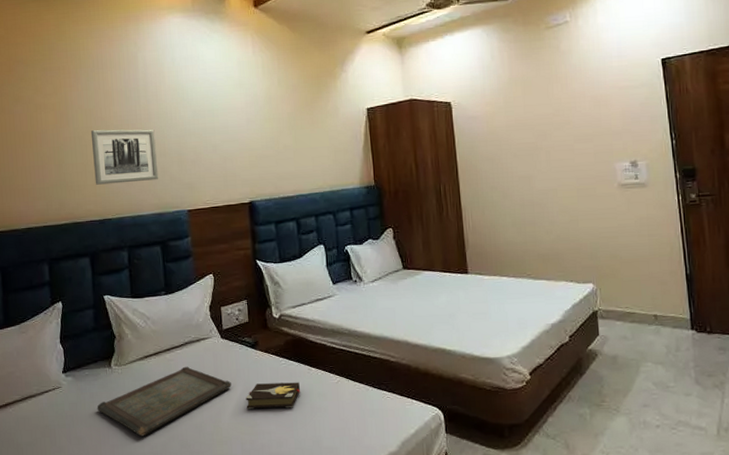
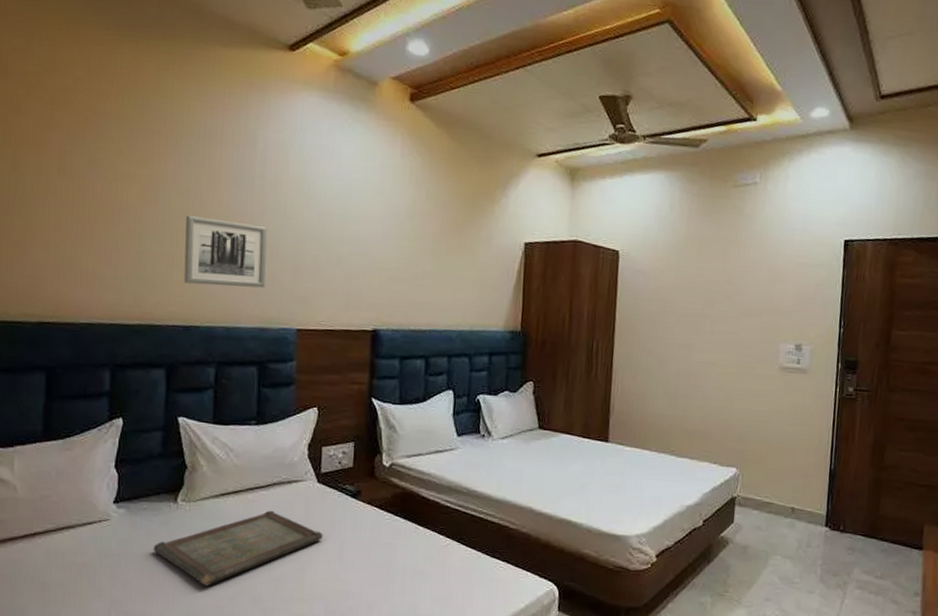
hardback book: present [246,382,300,410] -> none [337,538,403,569]

